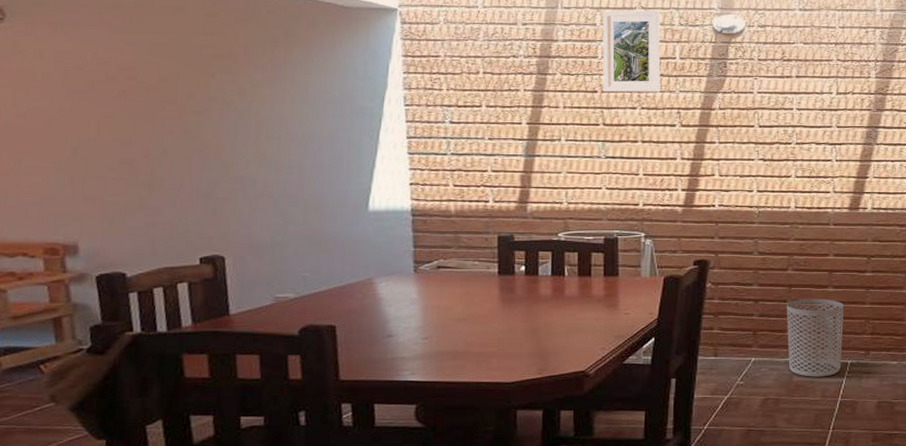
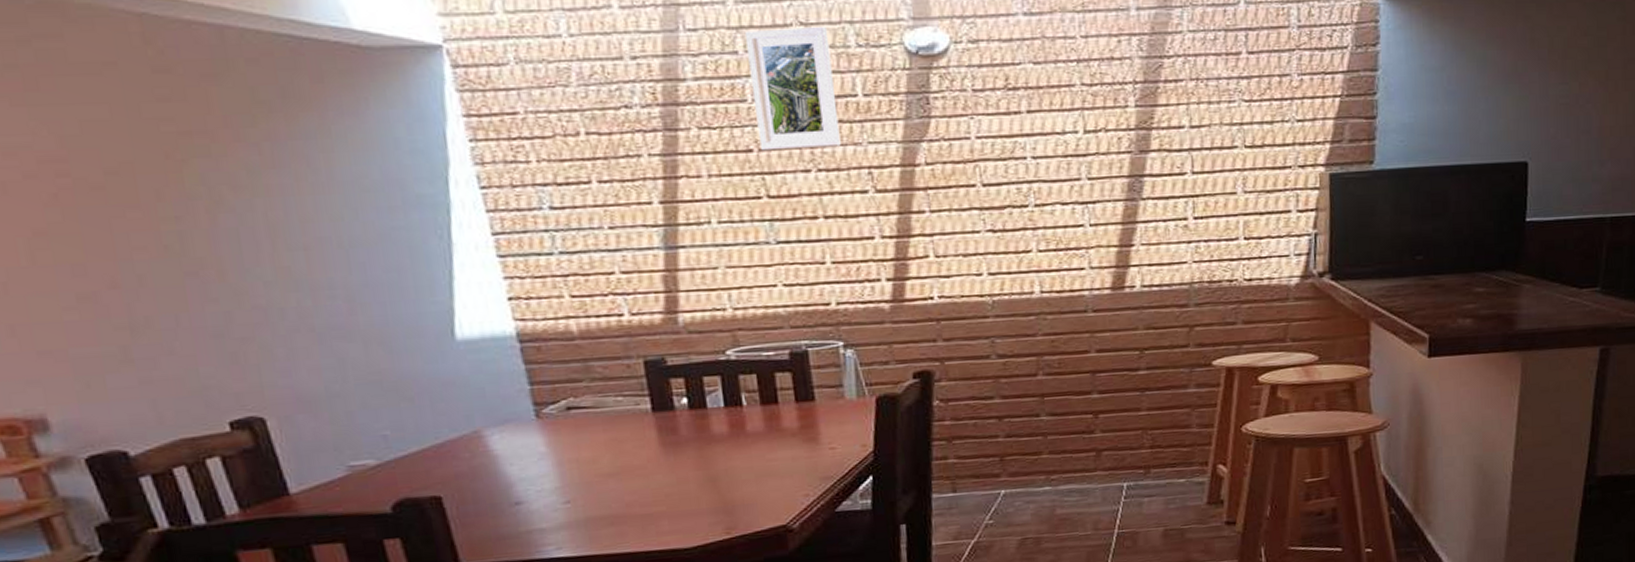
waste bin: present [787,298,843,377] -> none [1040,408,1116,508]

